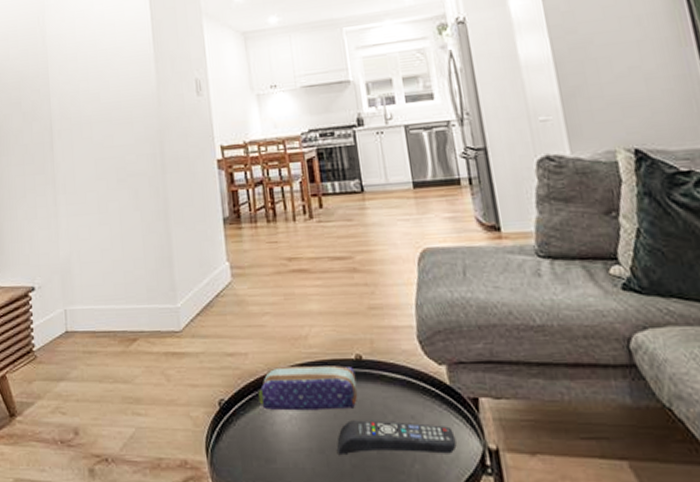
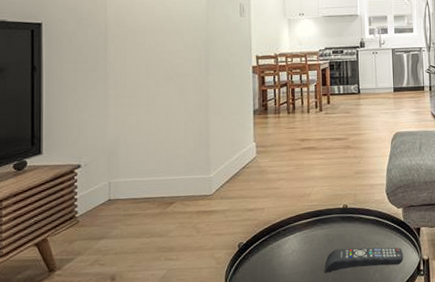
pencil case: present [258,366,358,411] -> none [270,213,342,247]

